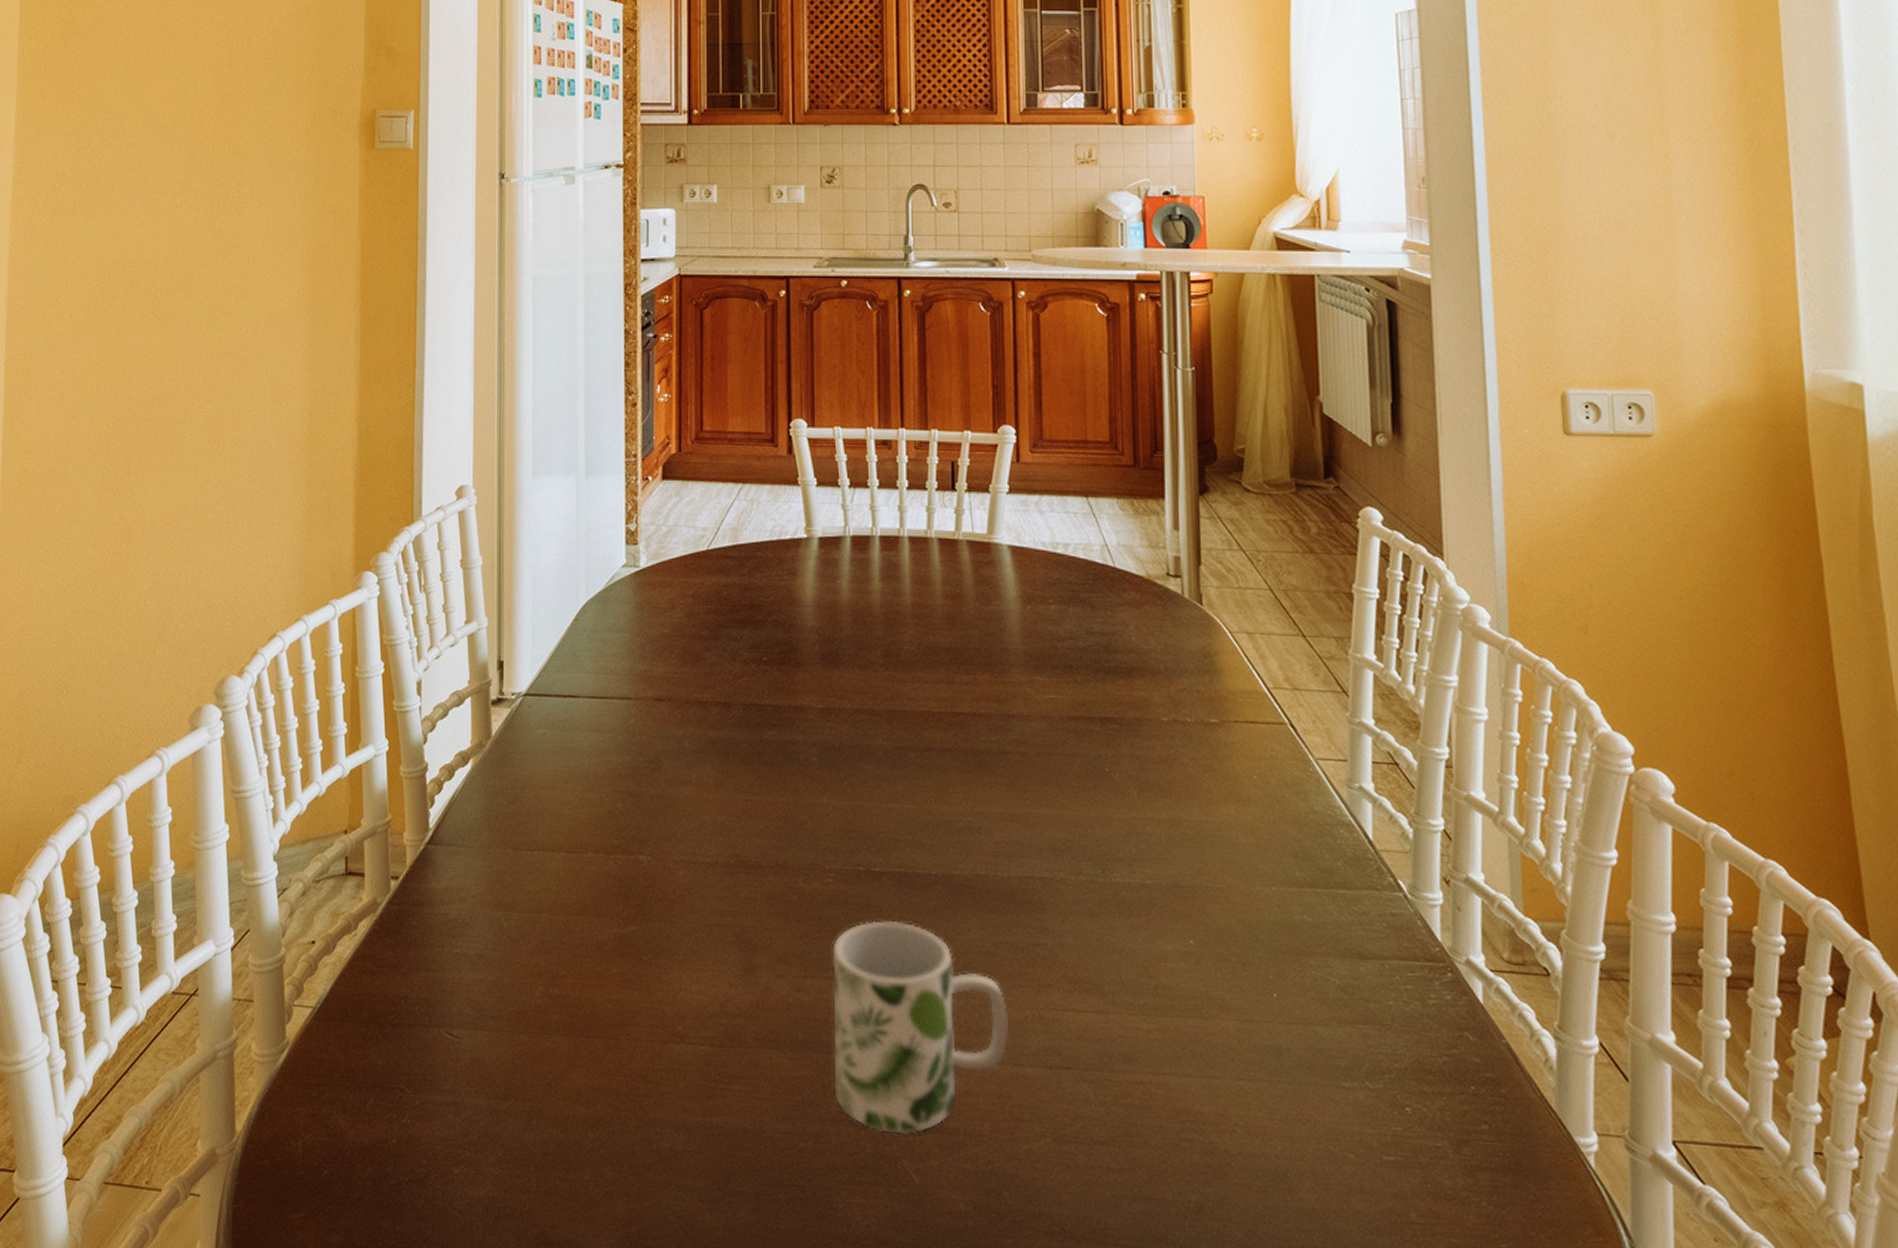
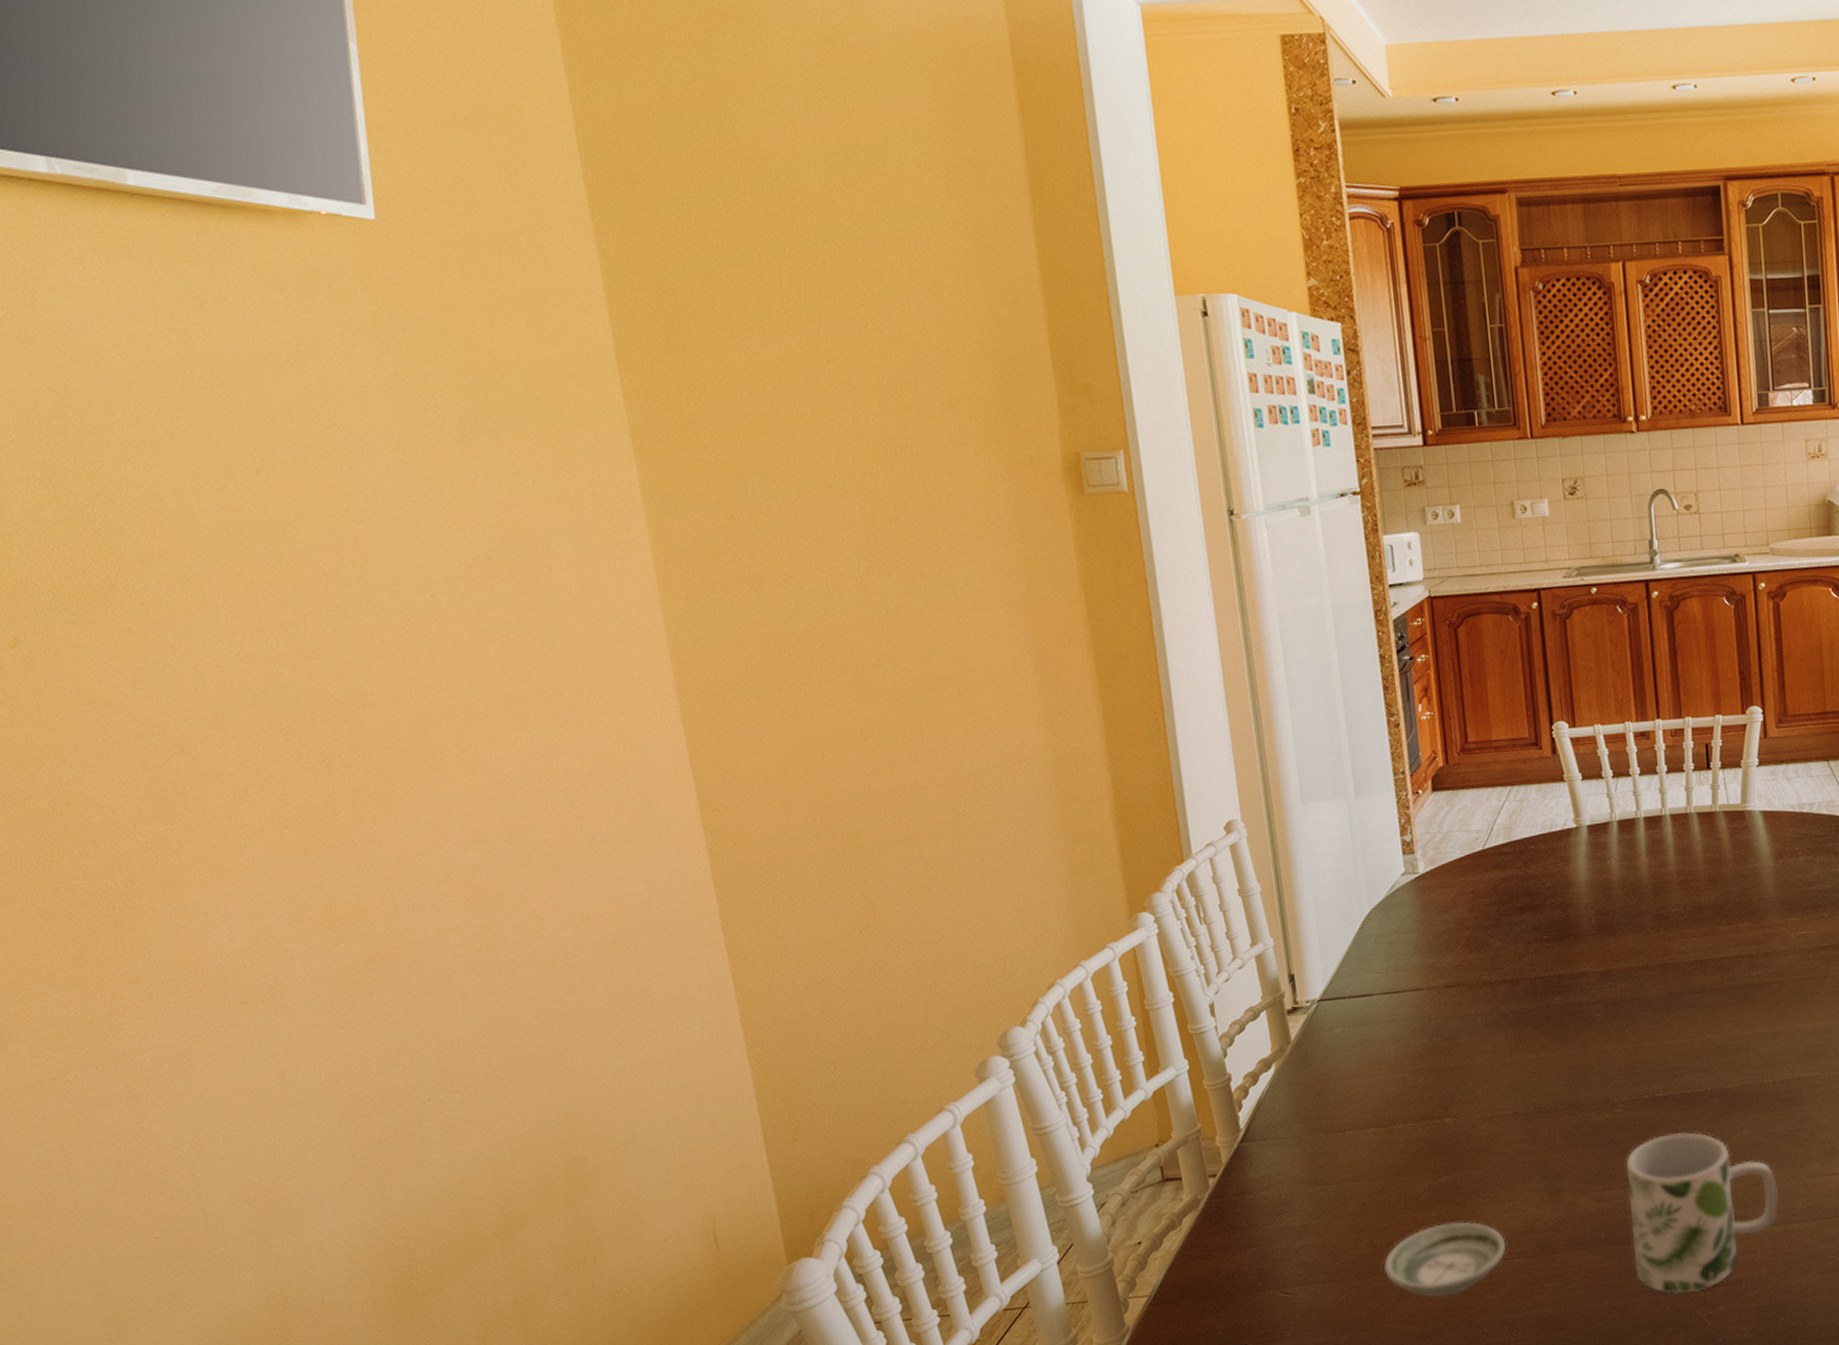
saucer: none [556,983,691,1078] -> present [1384,1221,1506,1298]

